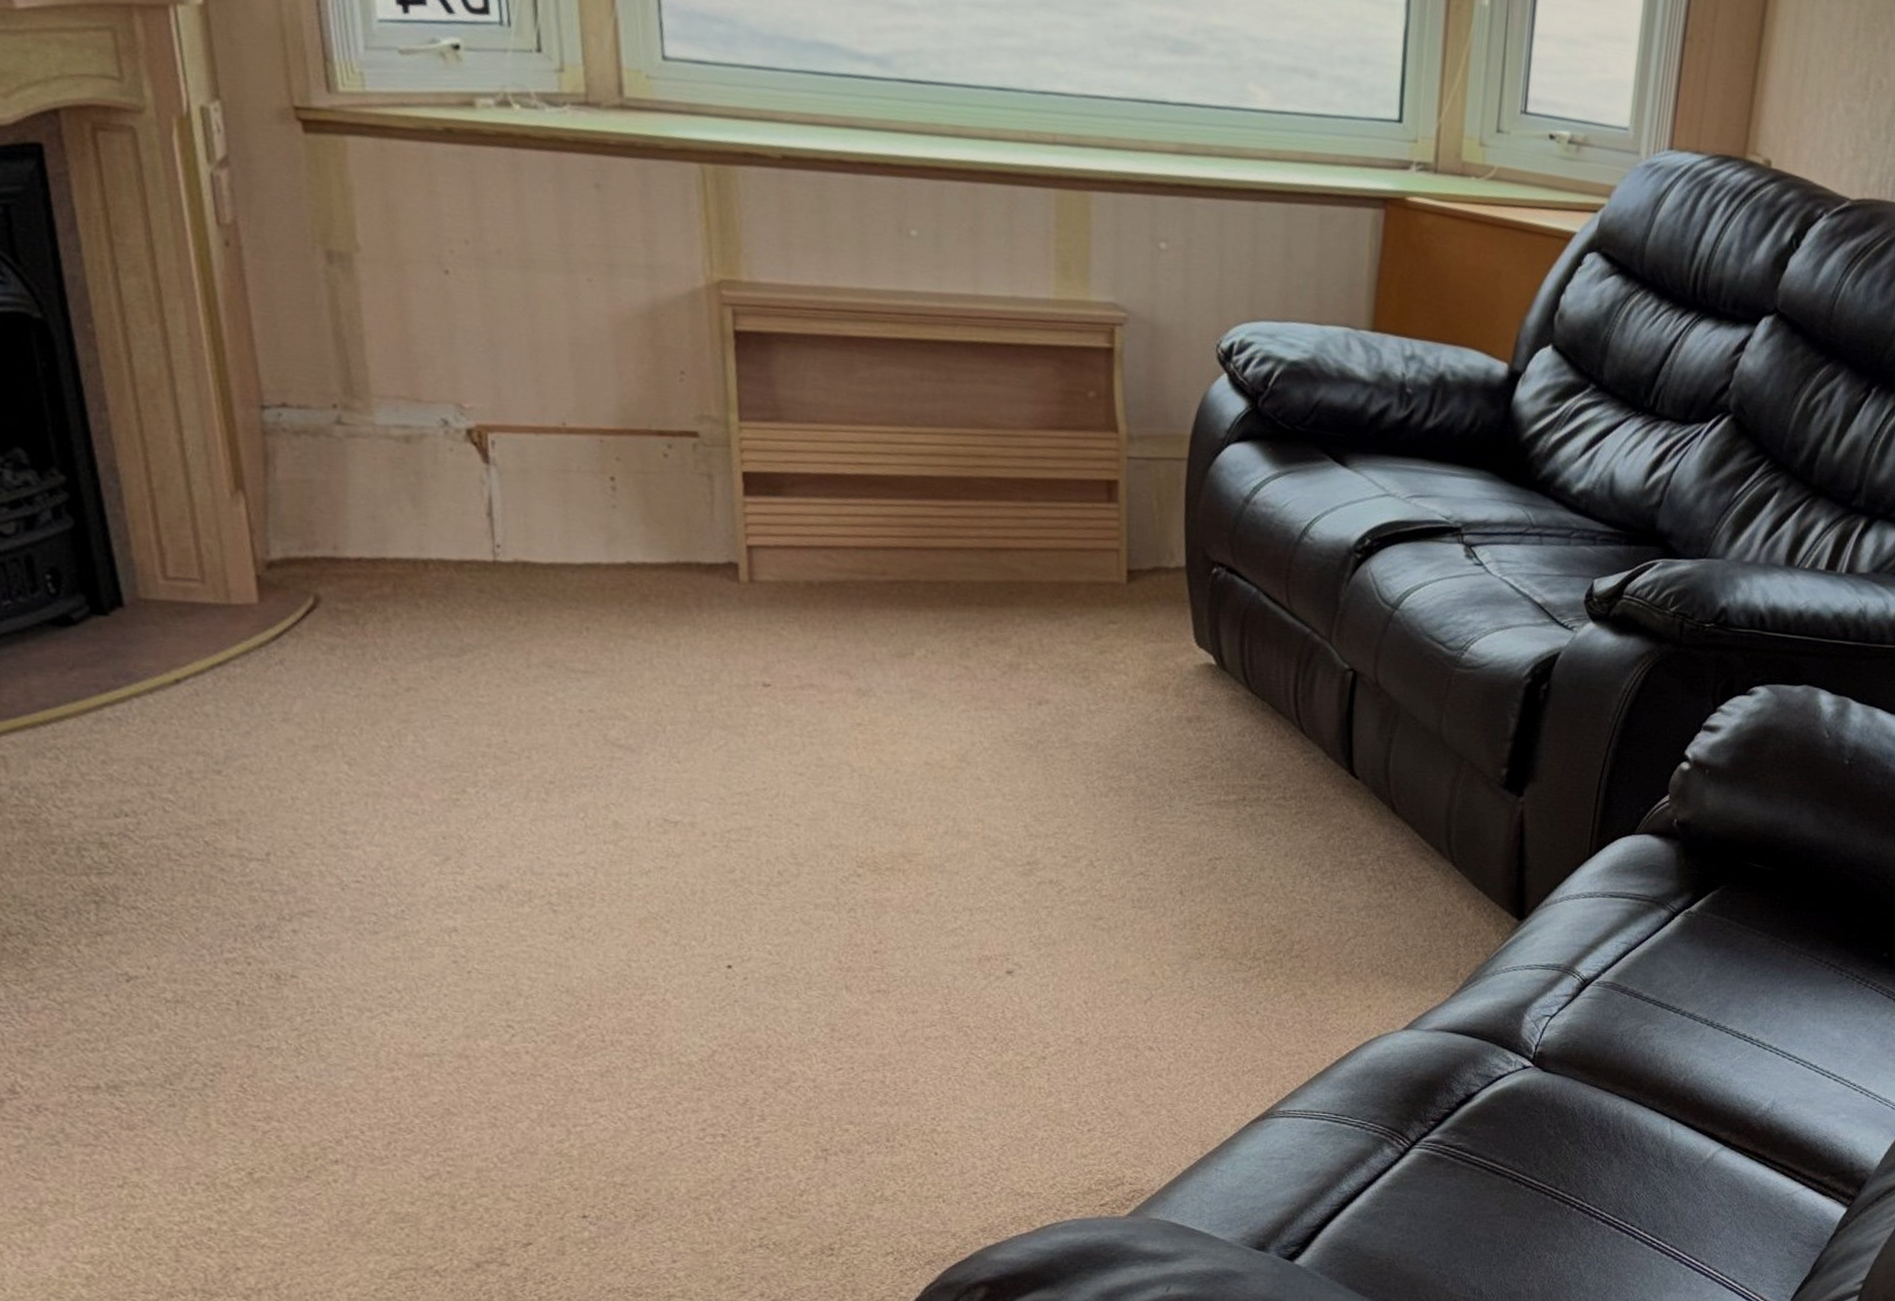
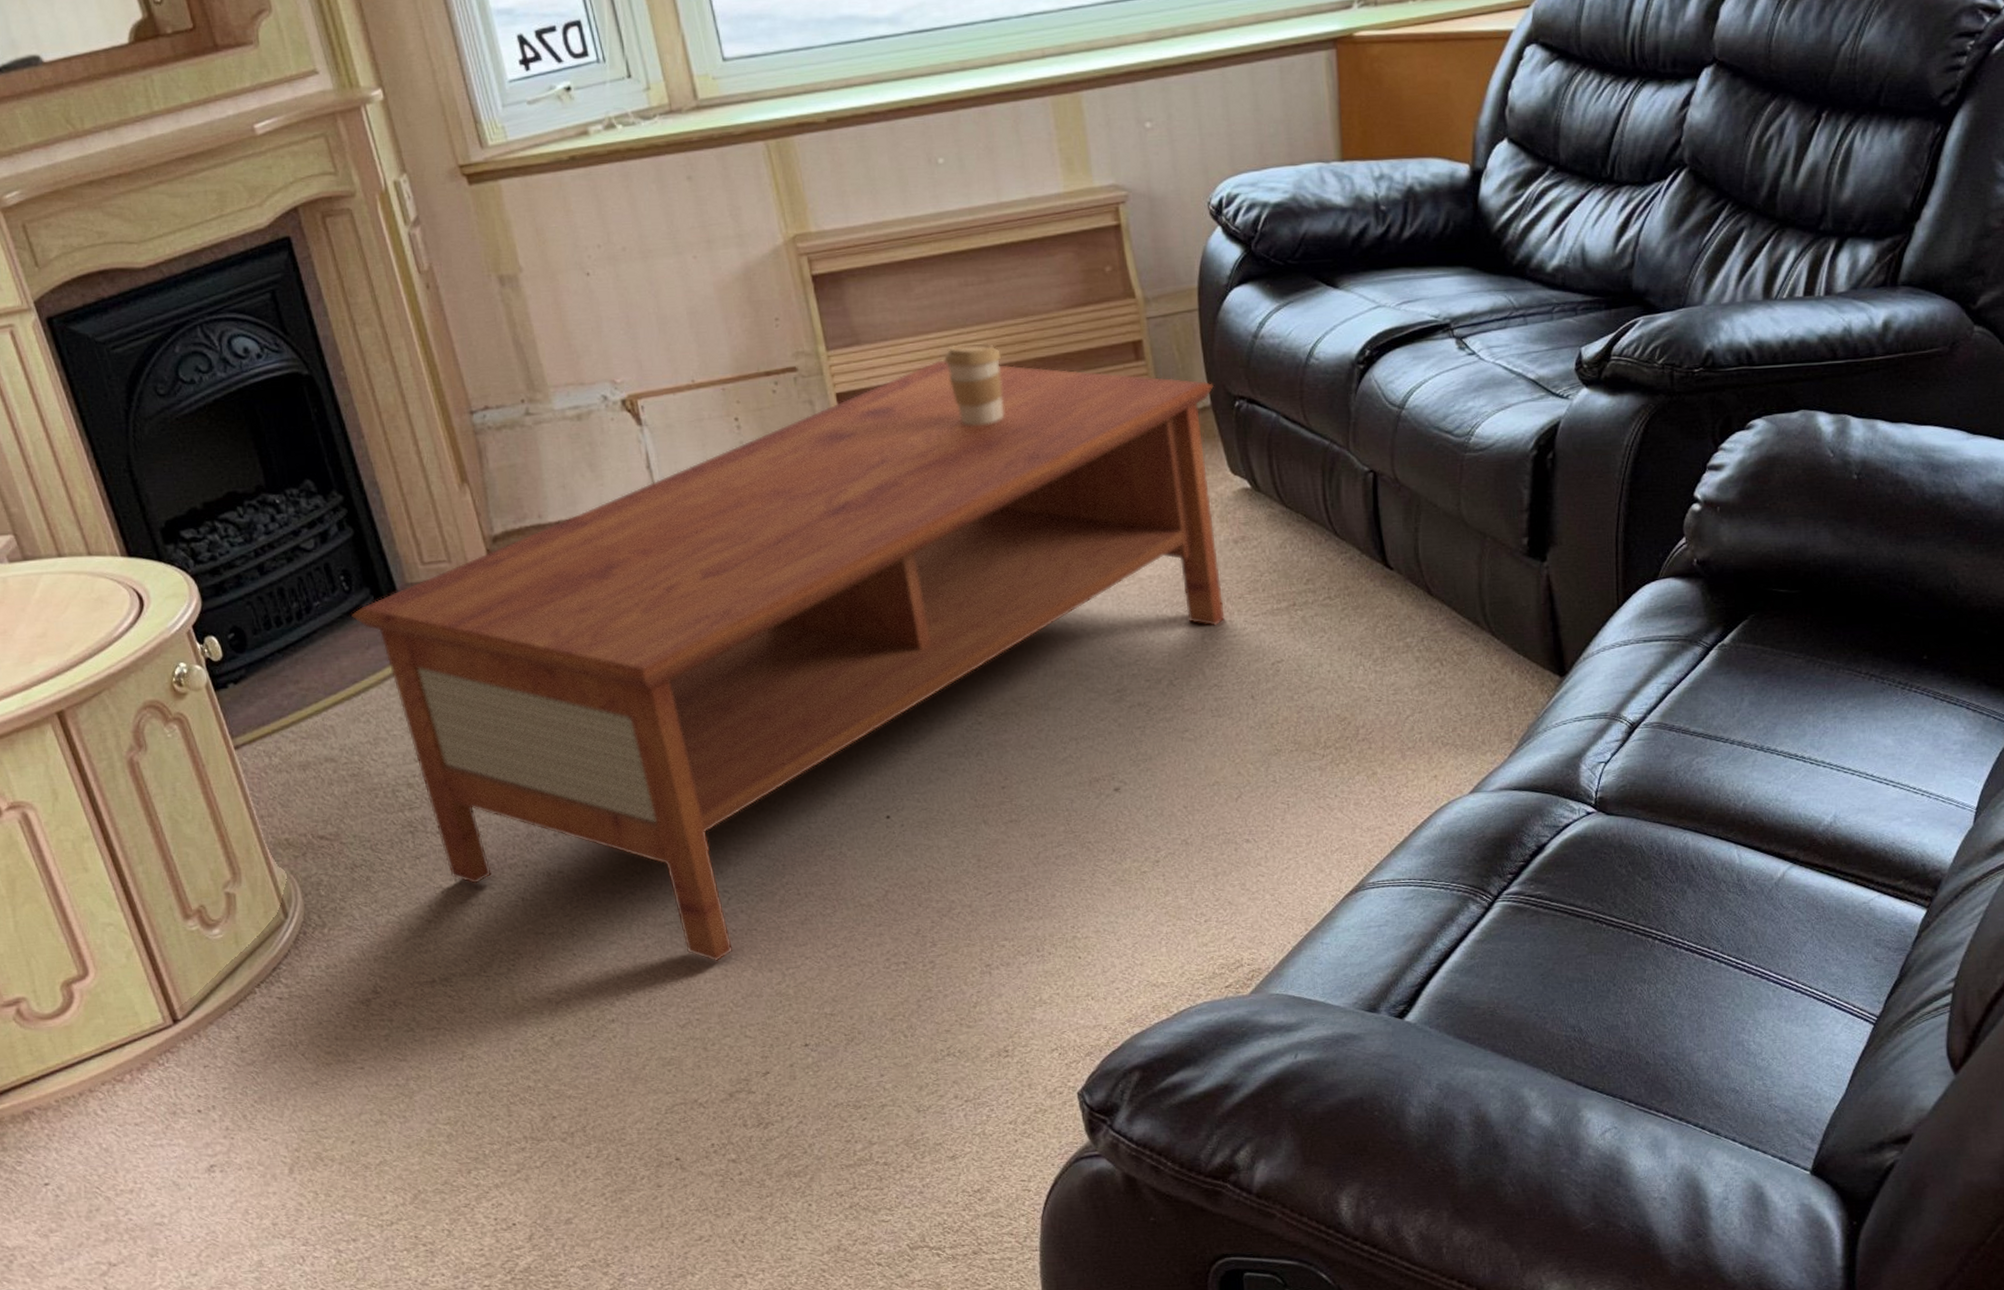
coffee table: none [54,457,1192,1108] -> present [351,360,1225,962]
coffee cup: none [880,443,952,541] -> present [943,343,1003,426]

